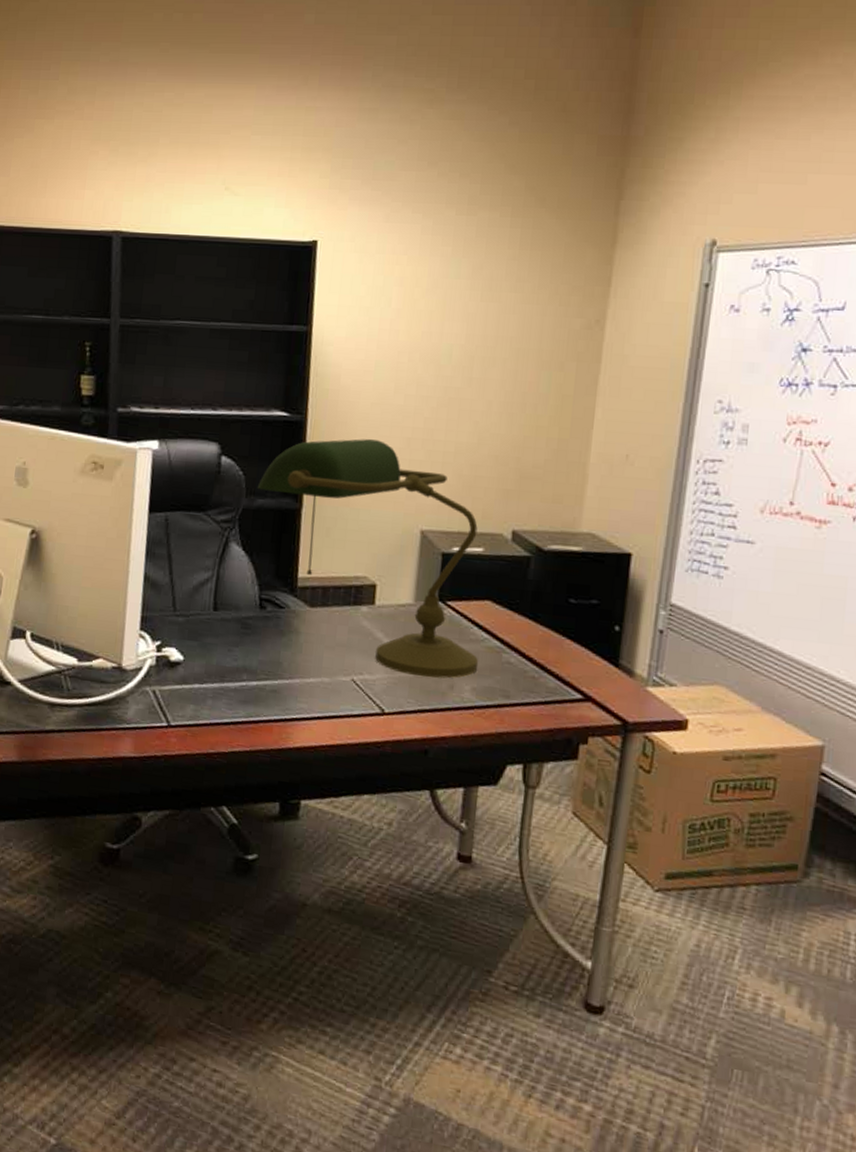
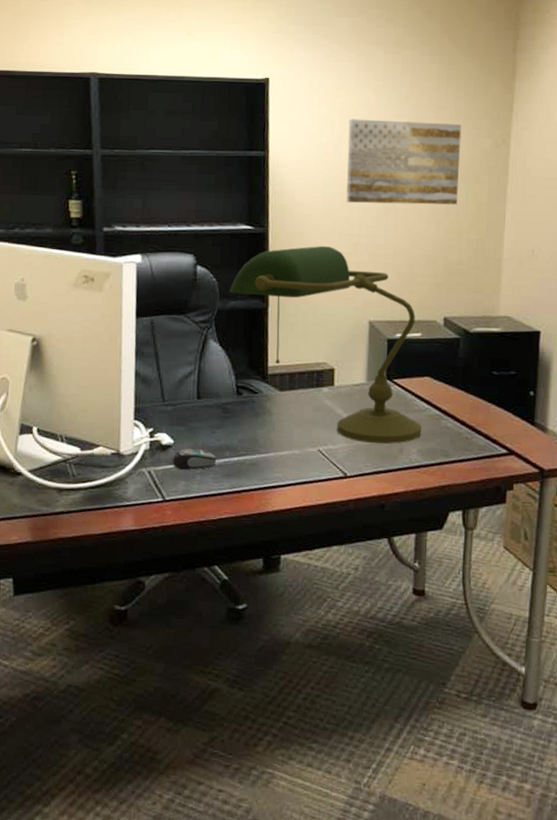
computer mouse: none [181,667,233,693] -> present [173,448,217,470]
wall art: none [401,290,546,396] -> present [346,119,462,205]

